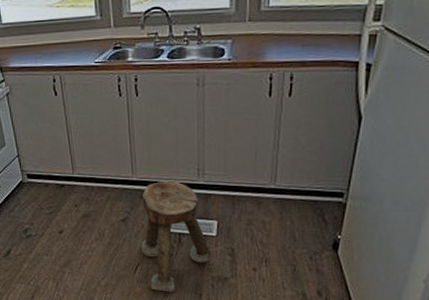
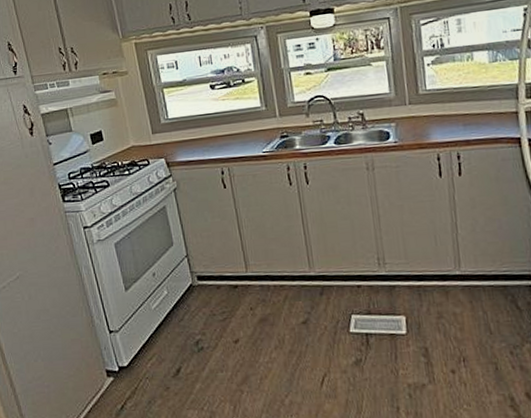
stool: present [142,181,209,292] -> none [322,274,403,408]

